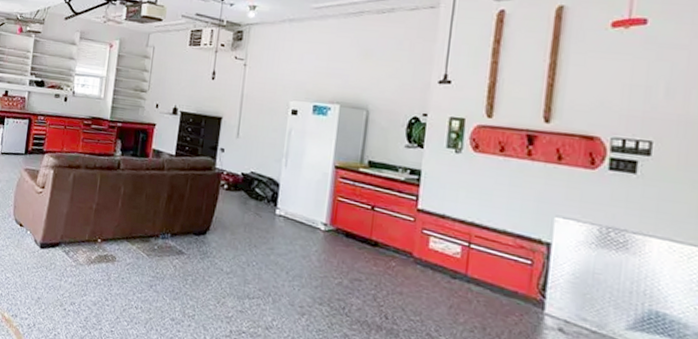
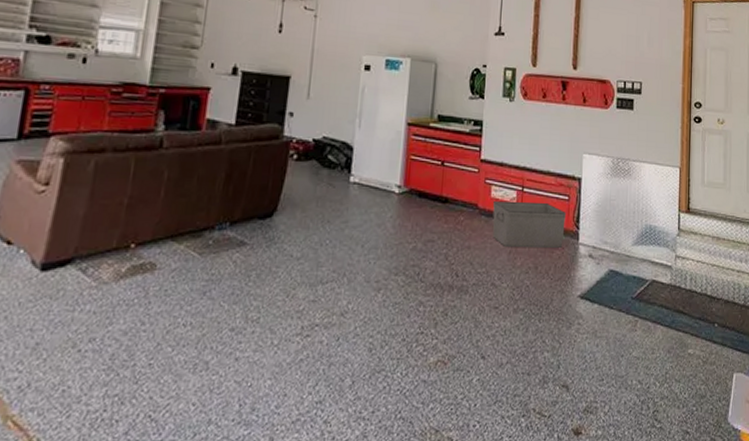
storage bin: none [429,253,527,314] -> present [492,200,566,248]

